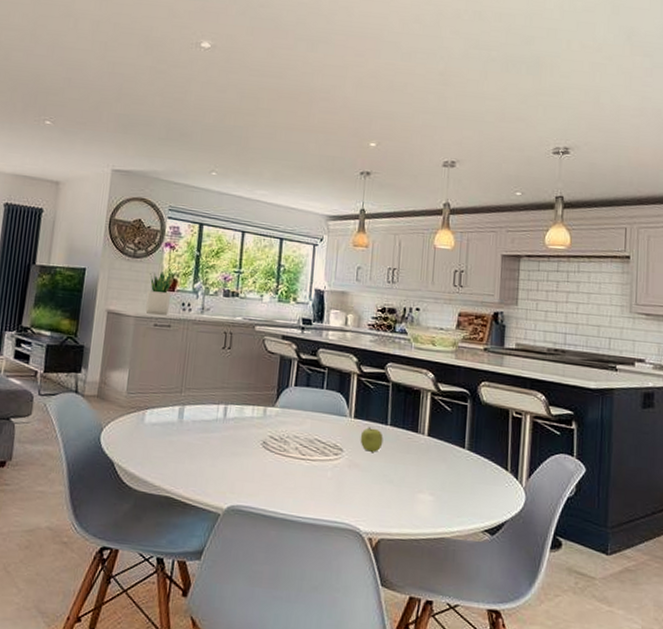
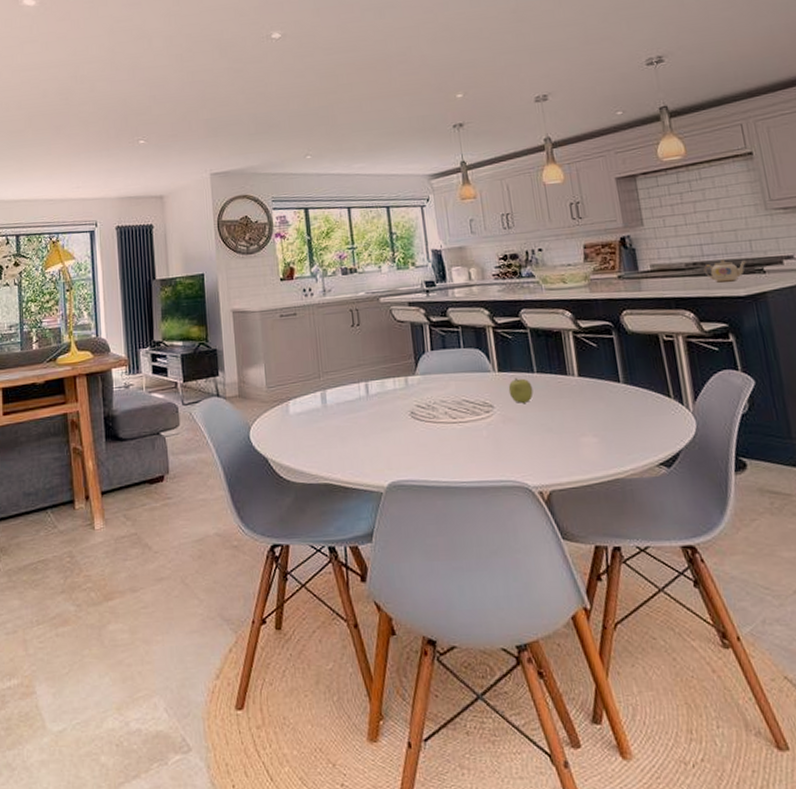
planter: present [145,269,173,316] -> none [267,260,292,306]
teapot: none [563,351,603,375] -> present [703,259,748,284]

